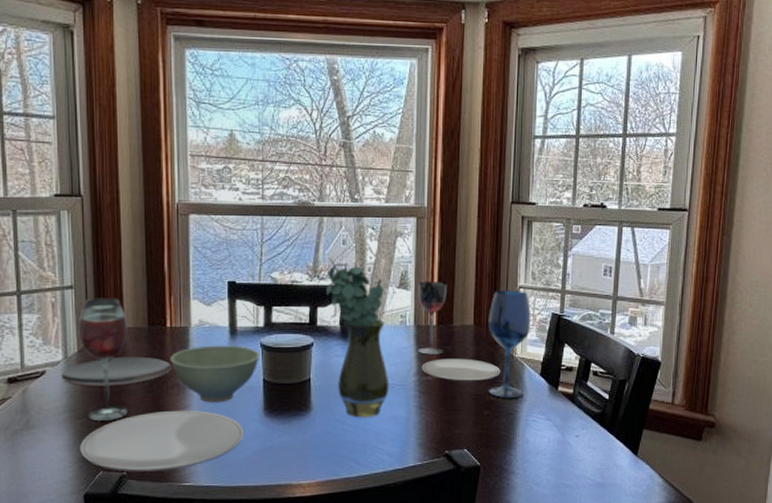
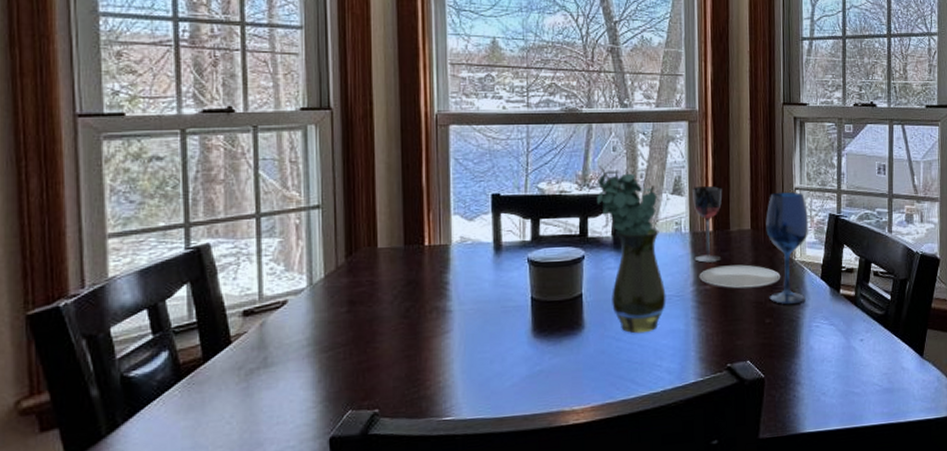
plate: present [61,356,172,388] -> none [305,279,431,317]
wineglass: present [78,297,129,421] -> none [325,216,383,354]
plate: present [80,410,244,472] -> none [325,335,510,410]
bowl: present [170,345,260,403] -> none [428,262,528,326]

